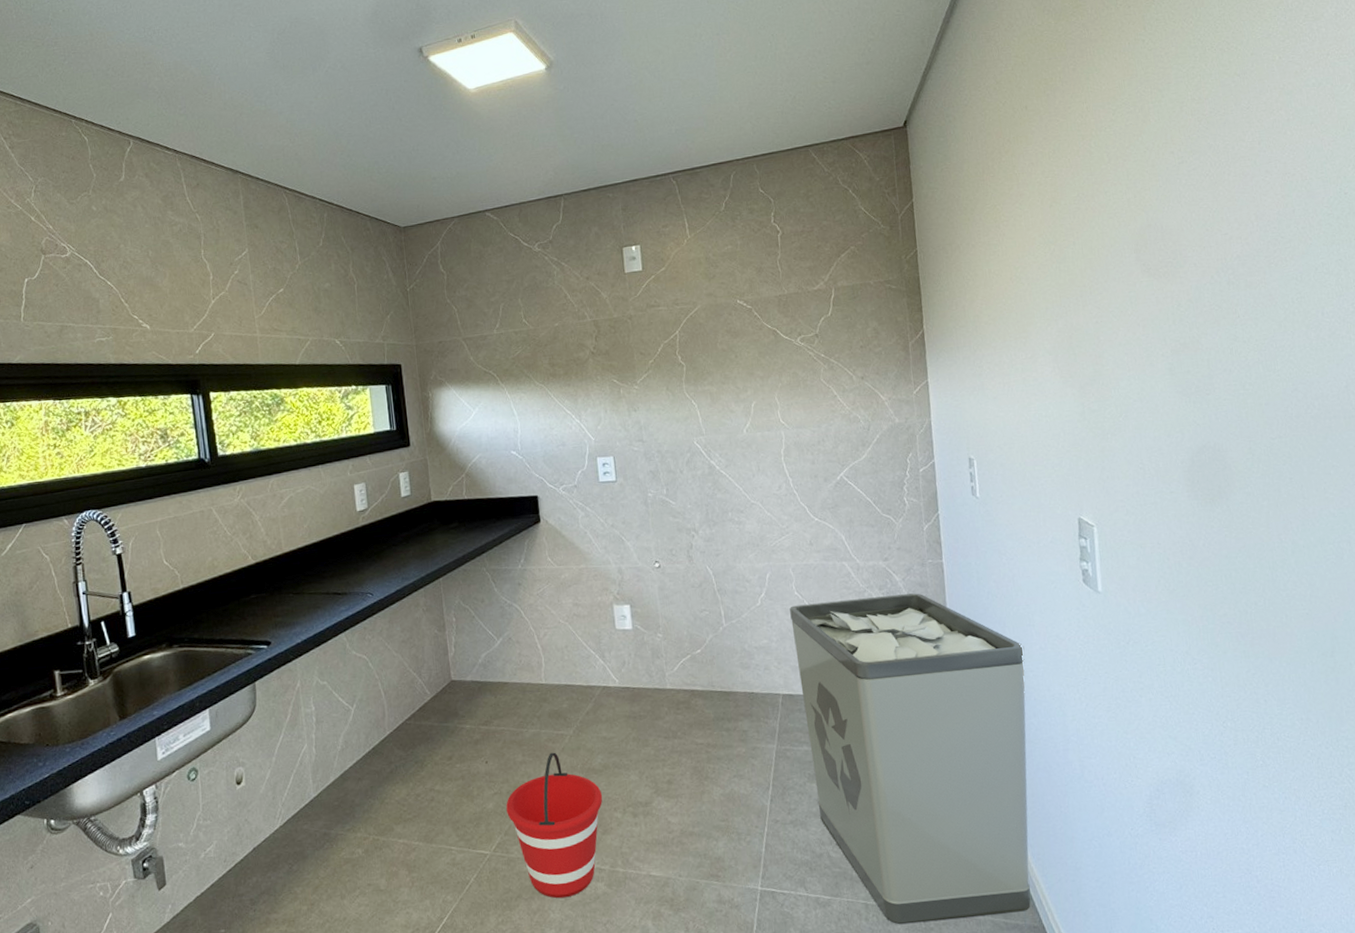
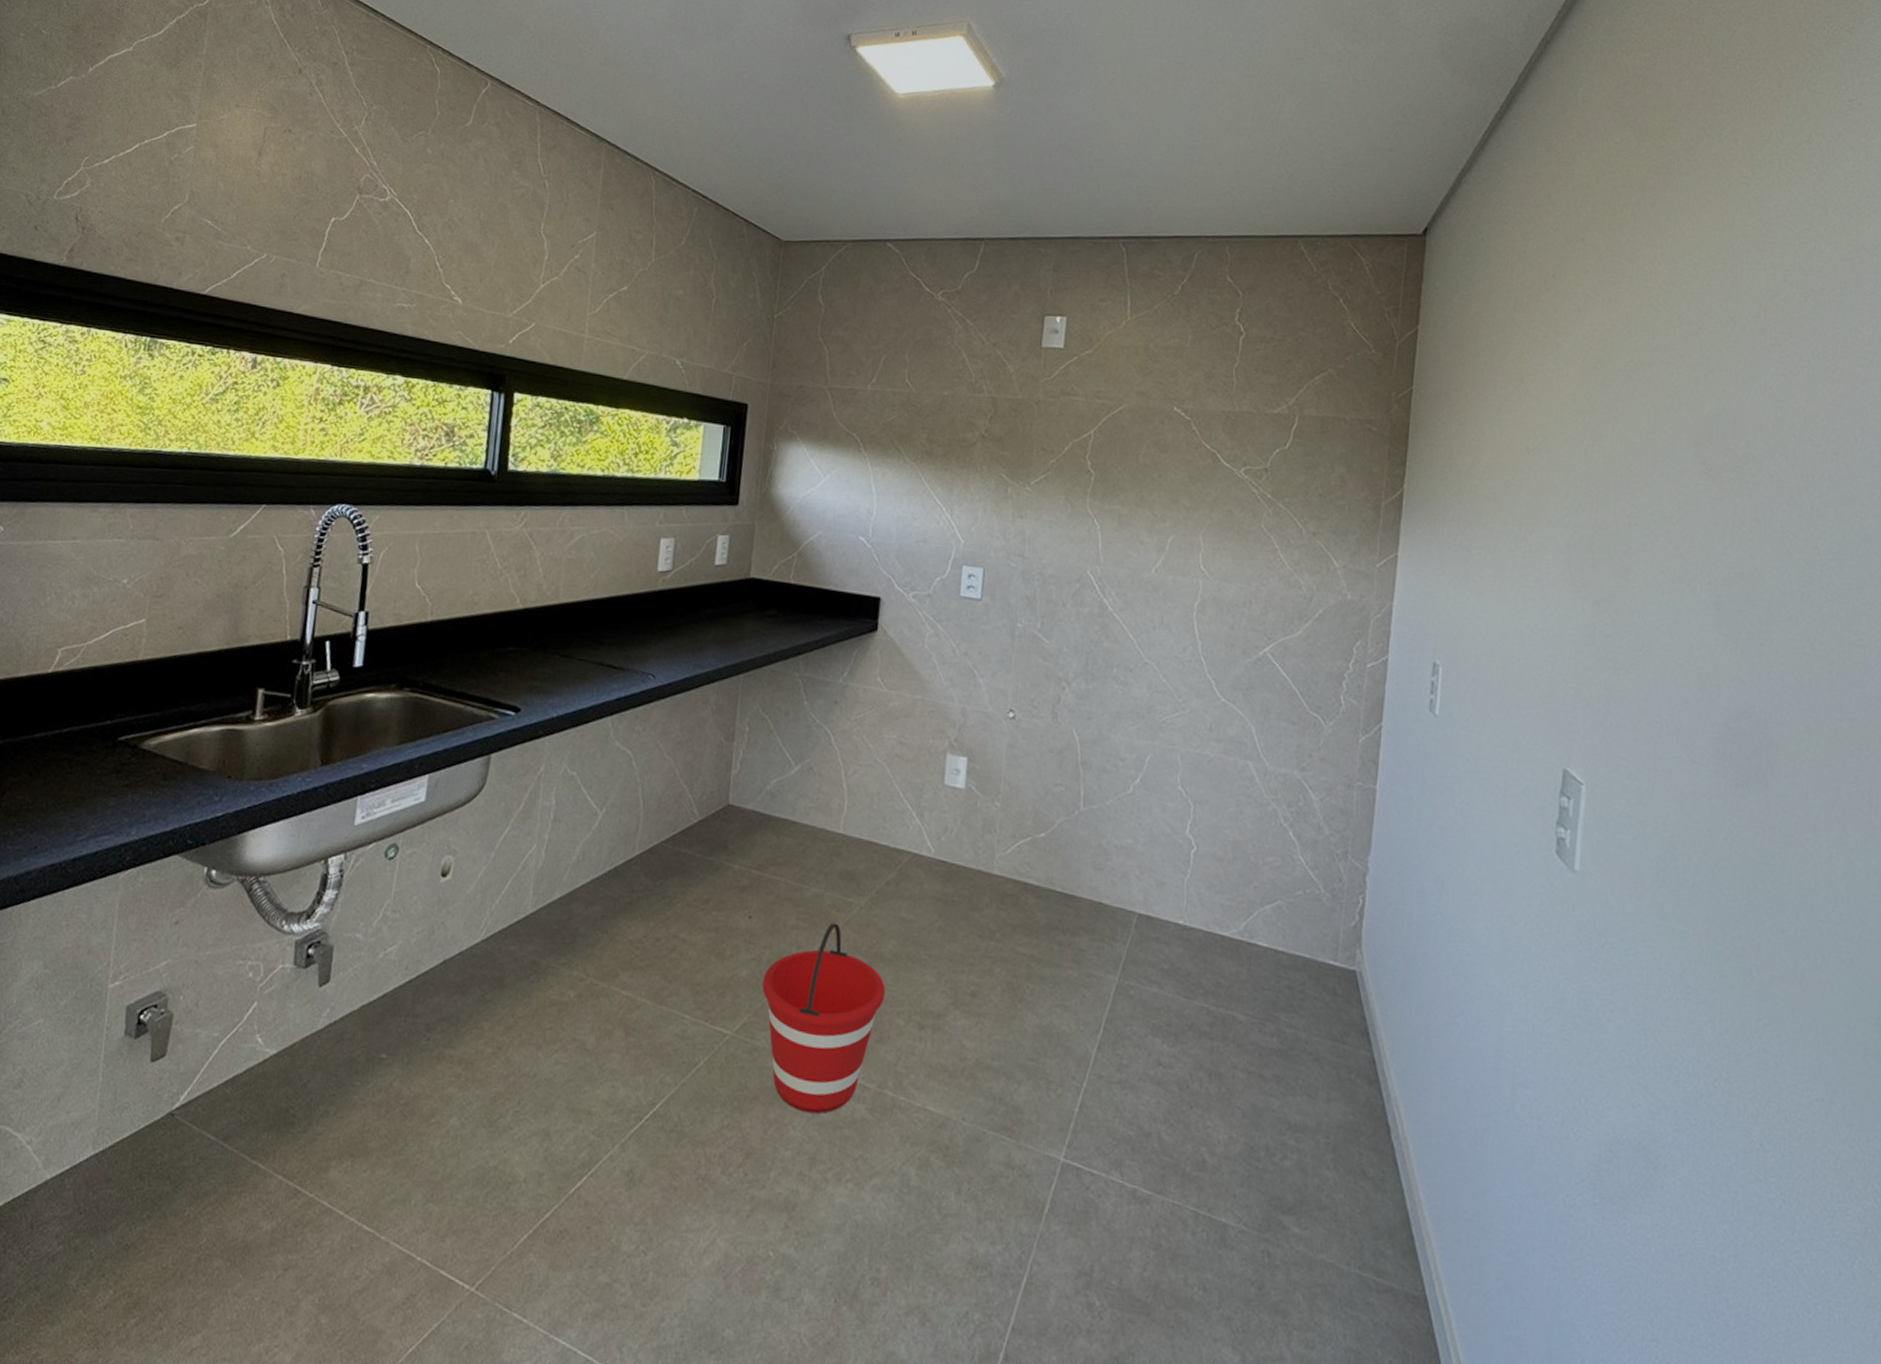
recycling bin: present [789,593,1031,925] -> none [1157,803,1464,1273]

